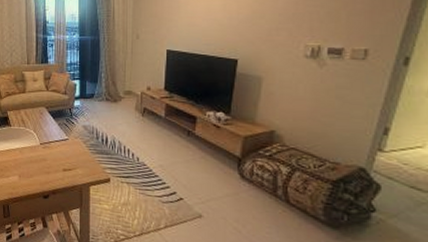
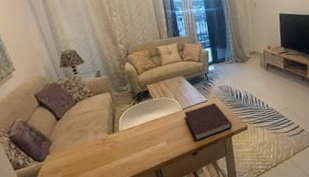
notebook: none [41,143,92,183] -> present [184,102,232,141]

